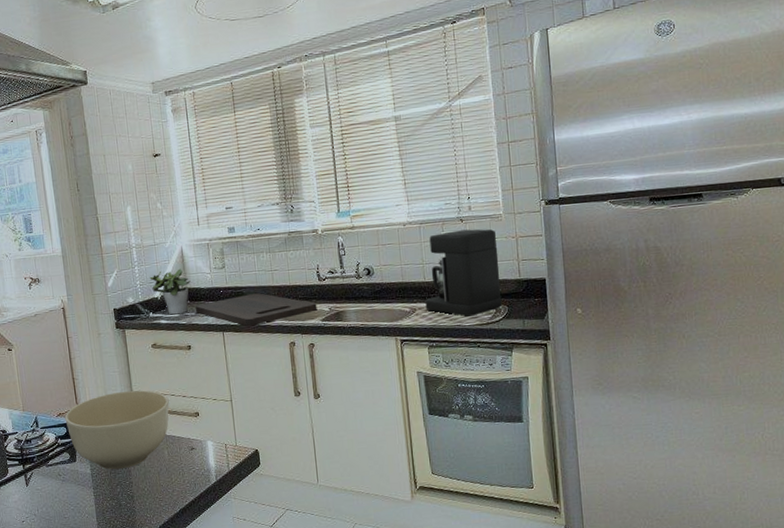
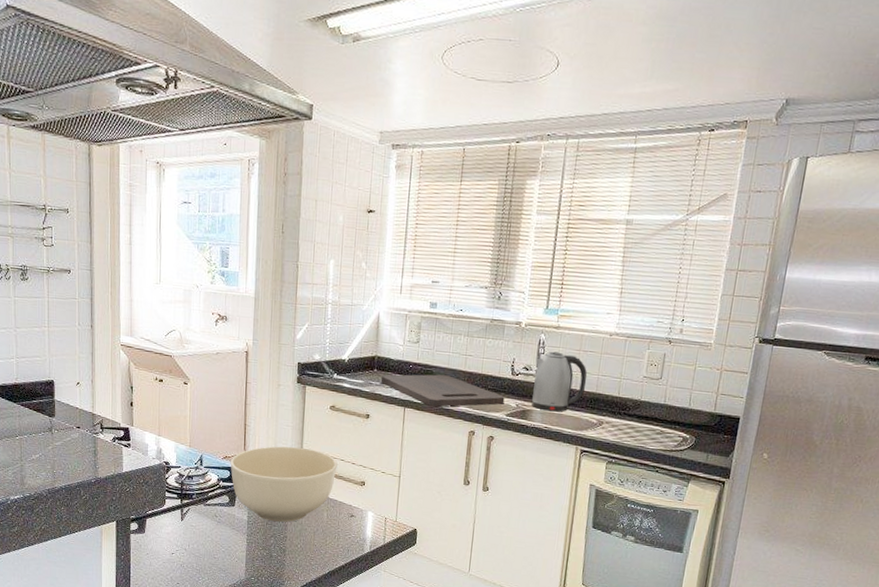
potted plant: present [149,268,191,315] -> none [340,334,382,381]
kettle: none [338,250,391,309] -> present [531,351,587,412]
coffee maker: present [425,229,502,316] -> none [613,350,701,440]

